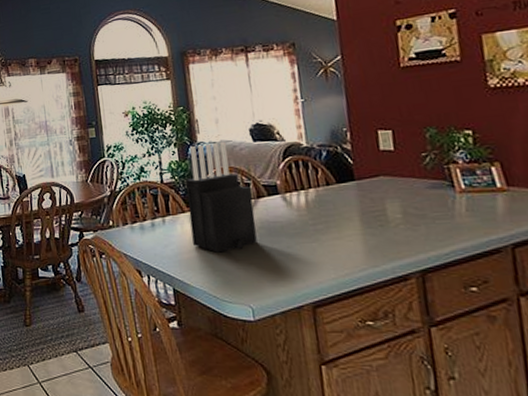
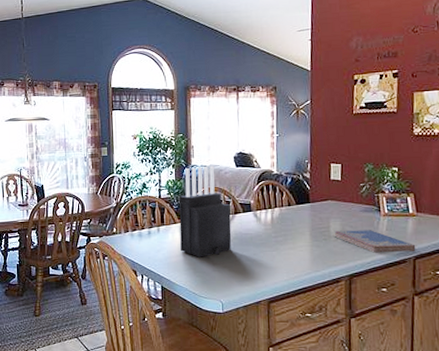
hardcover book: none [392,211,514,241] -> present [334,230,416,253]

